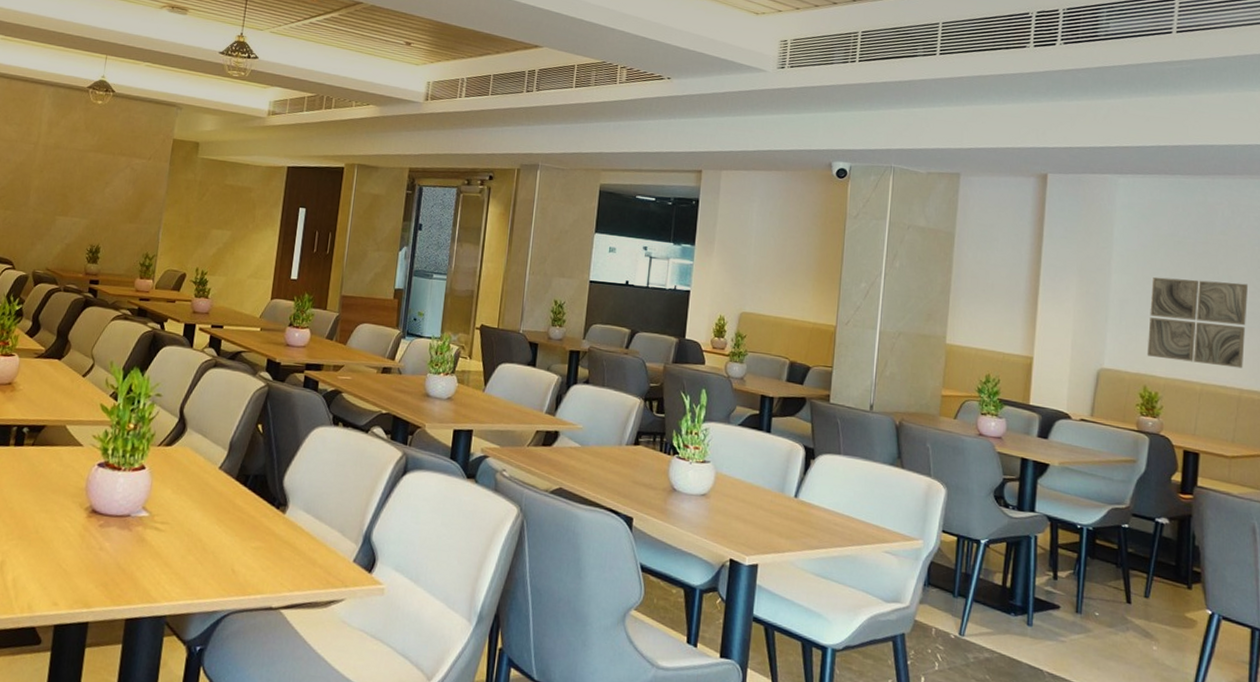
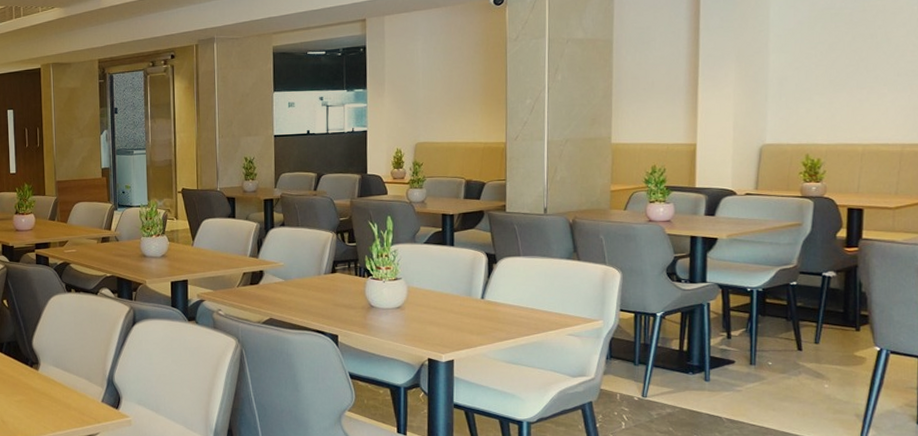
wall art: present [1147,277,1248,369] -> none [807,44,907,127]

